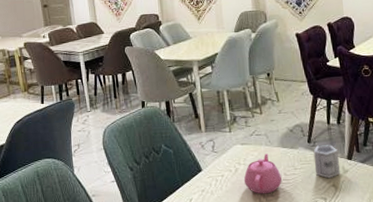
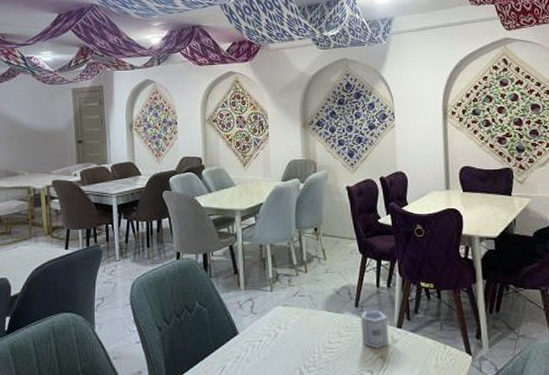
teapot: present [244,154,282,194] -> none [284,317,325,364]

